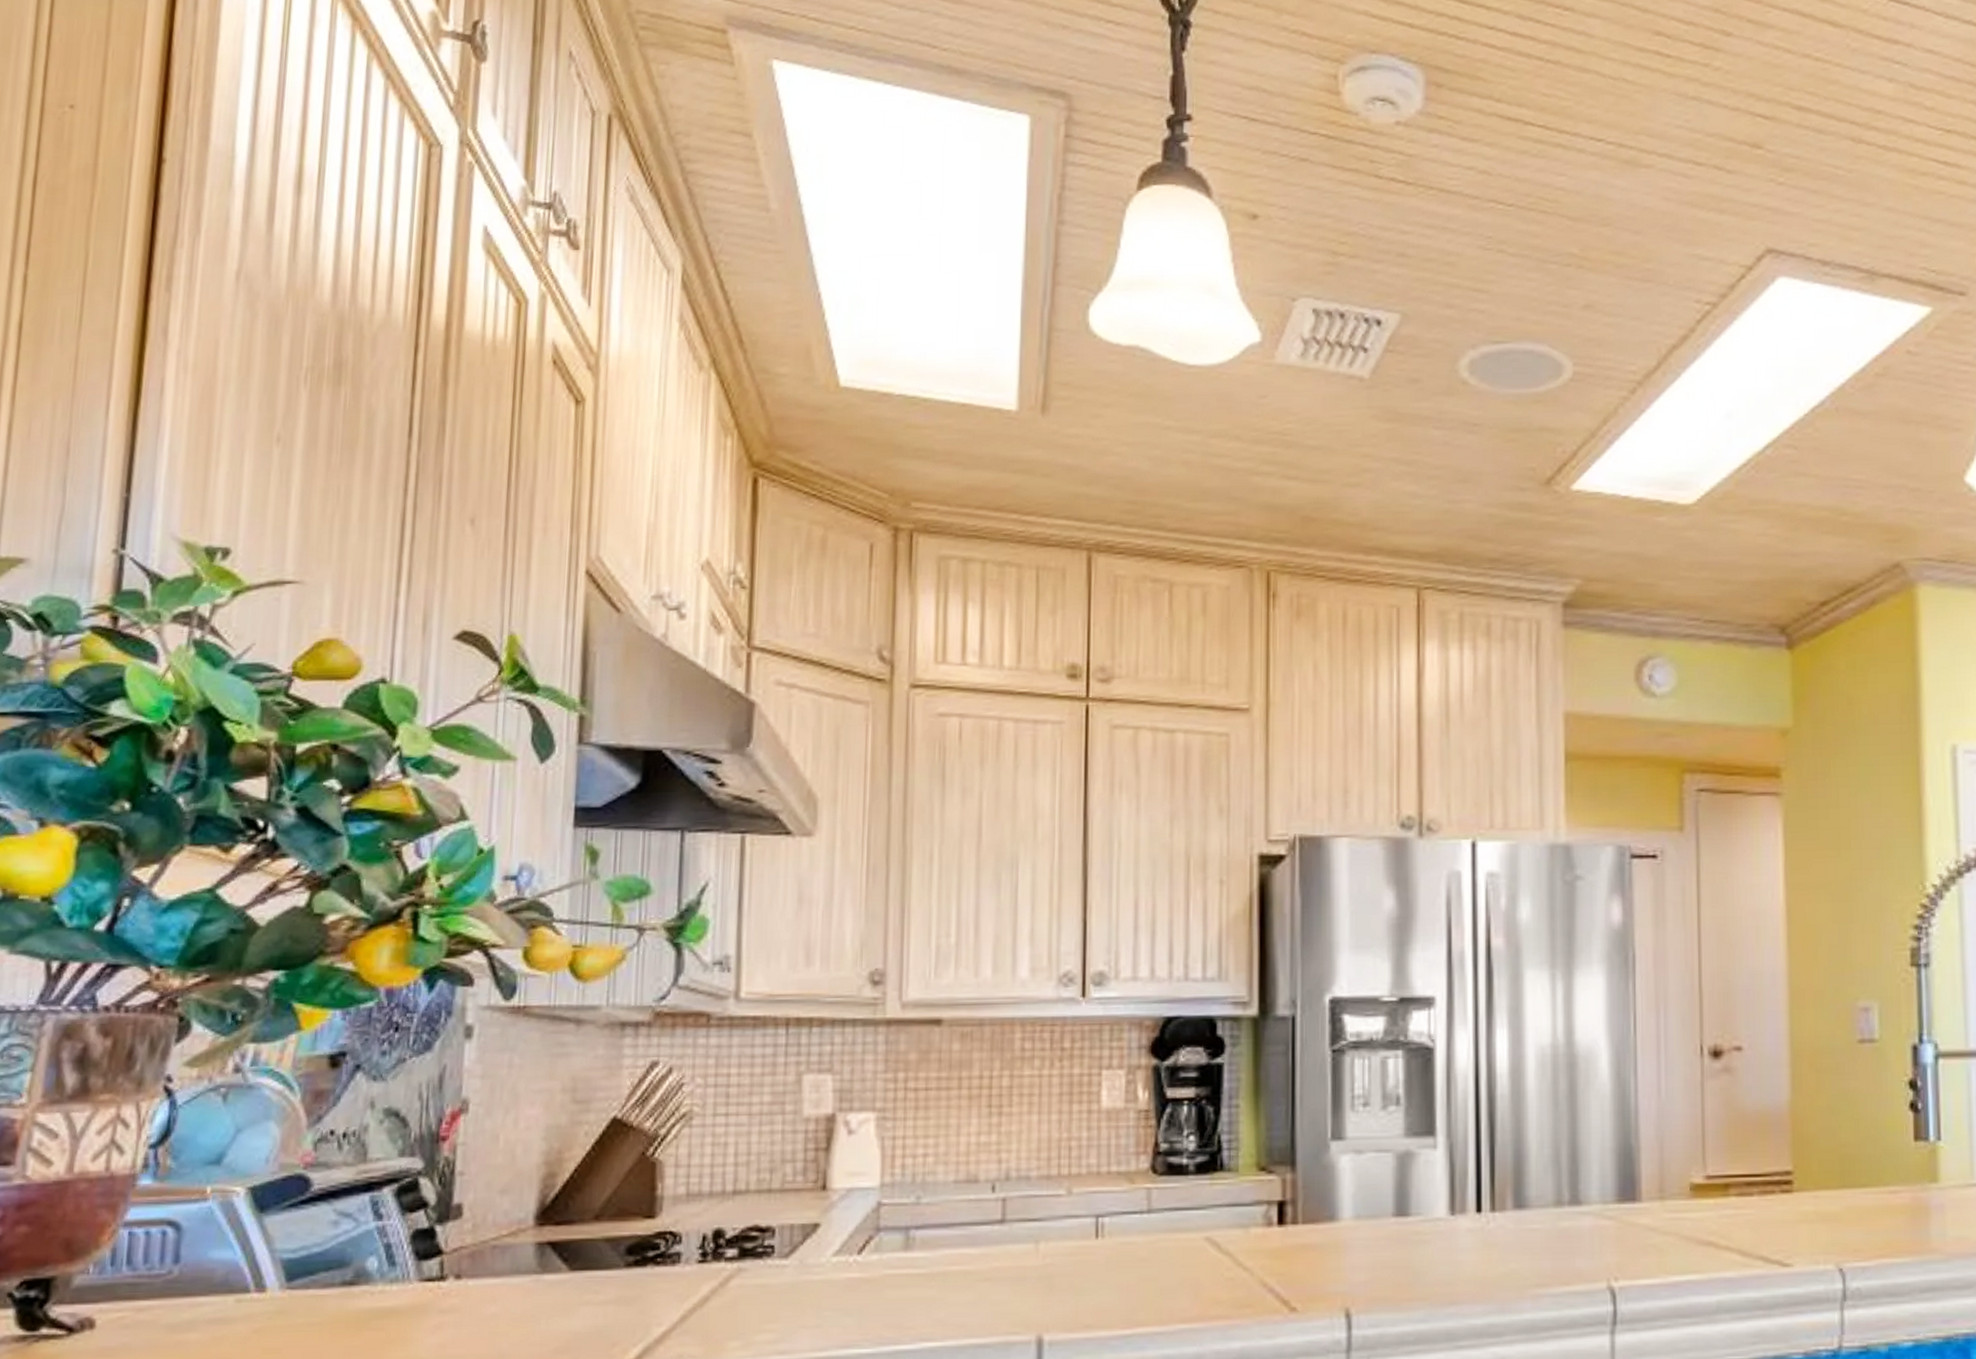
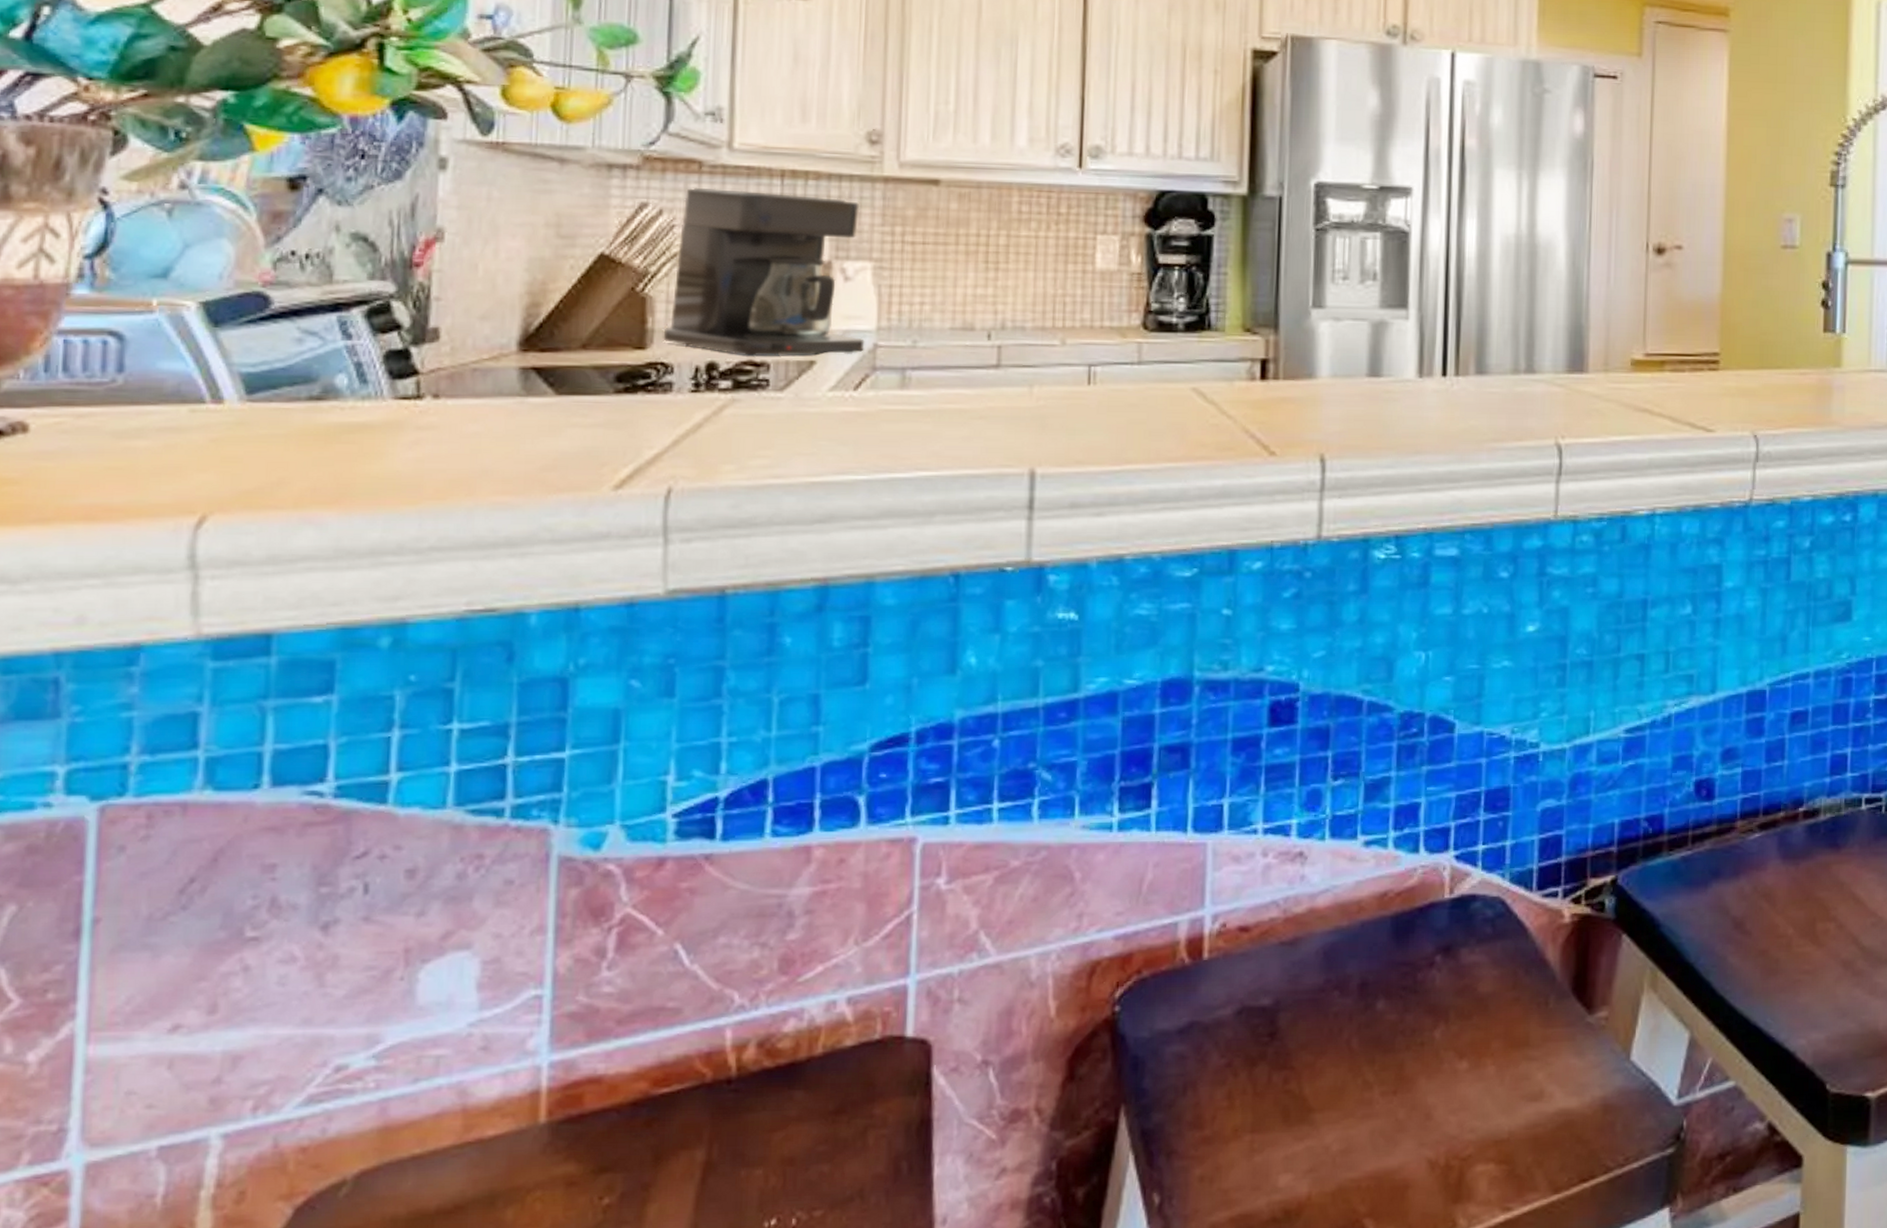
coffee maker: none [672,1041,868,1220] -> present [663,187,865,356]

